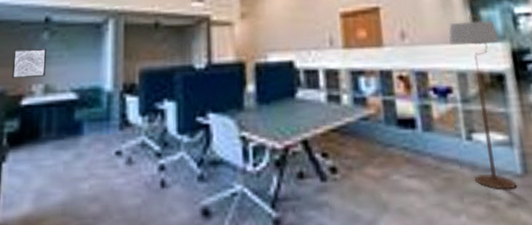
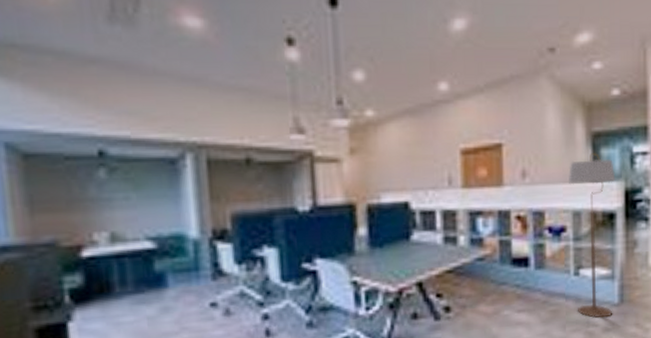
wall art: present [11,48,47,79] -> none [59,189,110,227]

